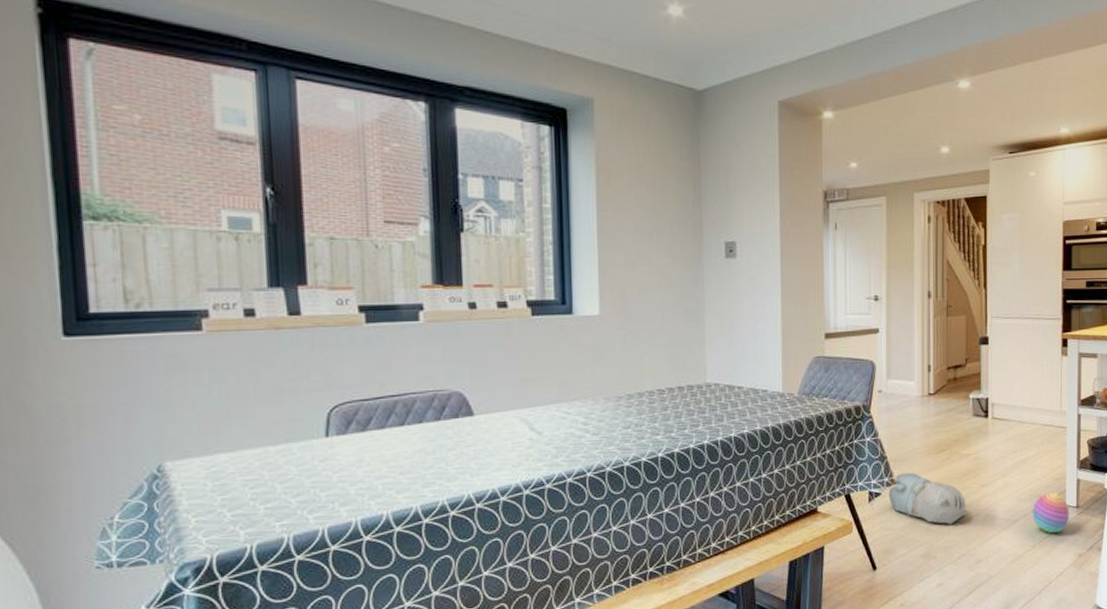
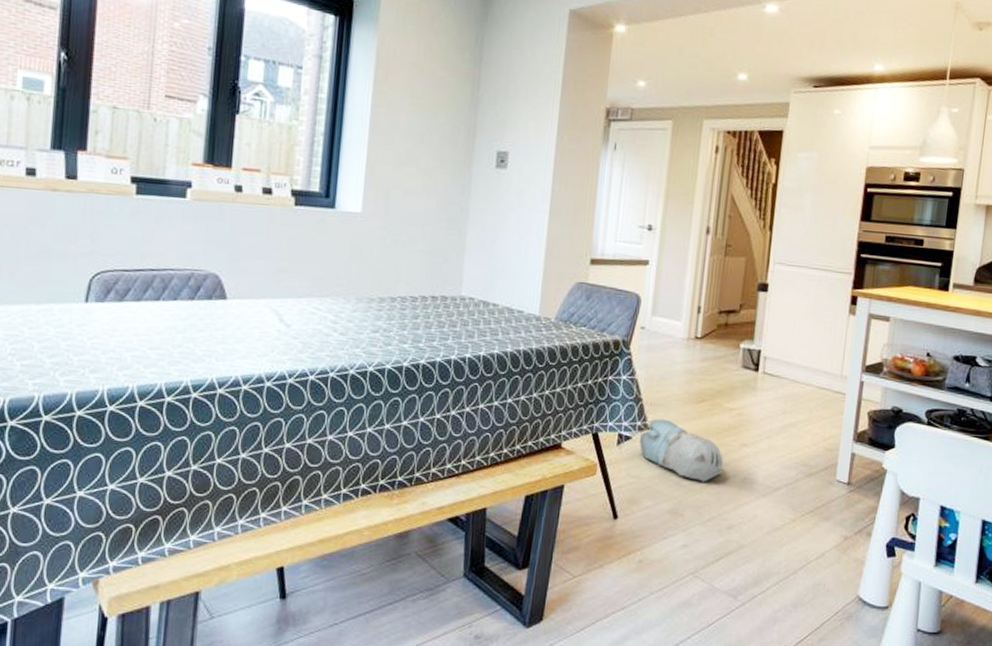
stacking toy: present [1032,492,1070,534] -> none [796,463,840,509]

